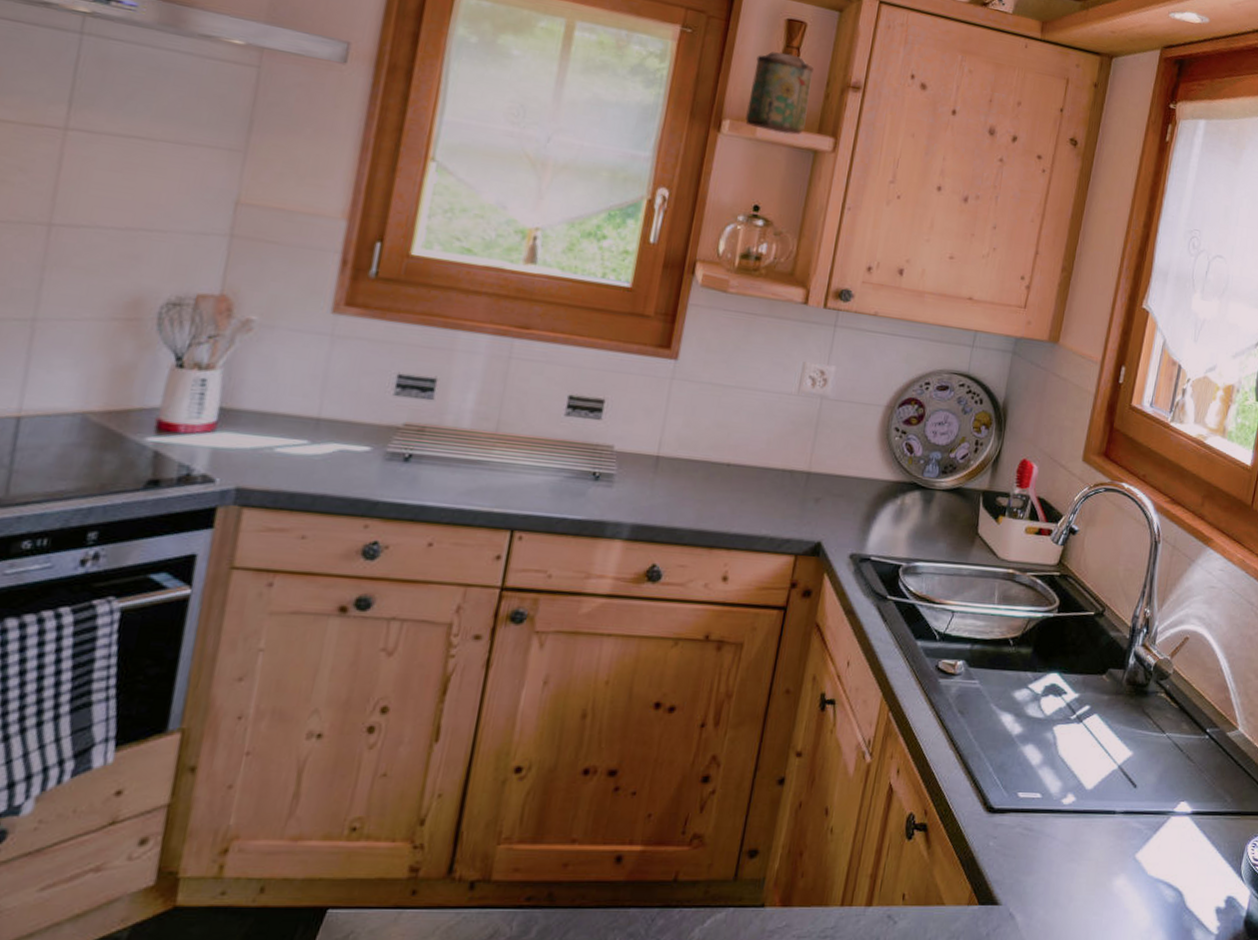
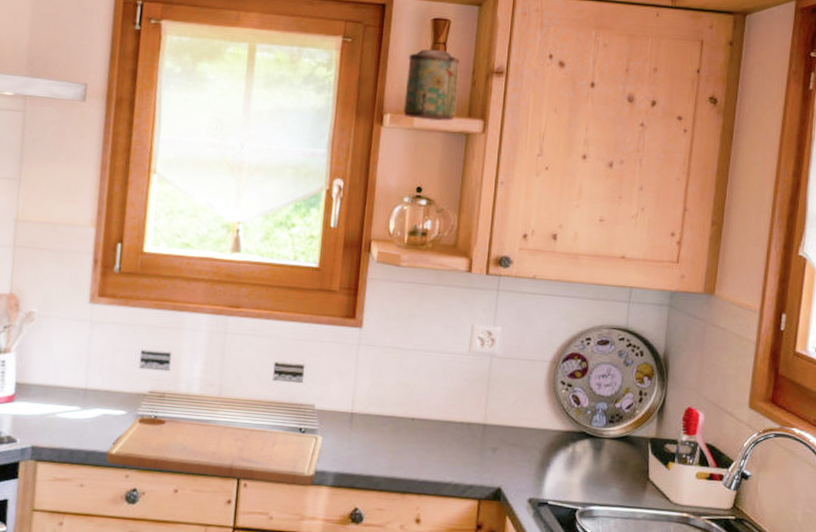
cutting board: none [339,453,621,540] -> present [106,415,323,486]

